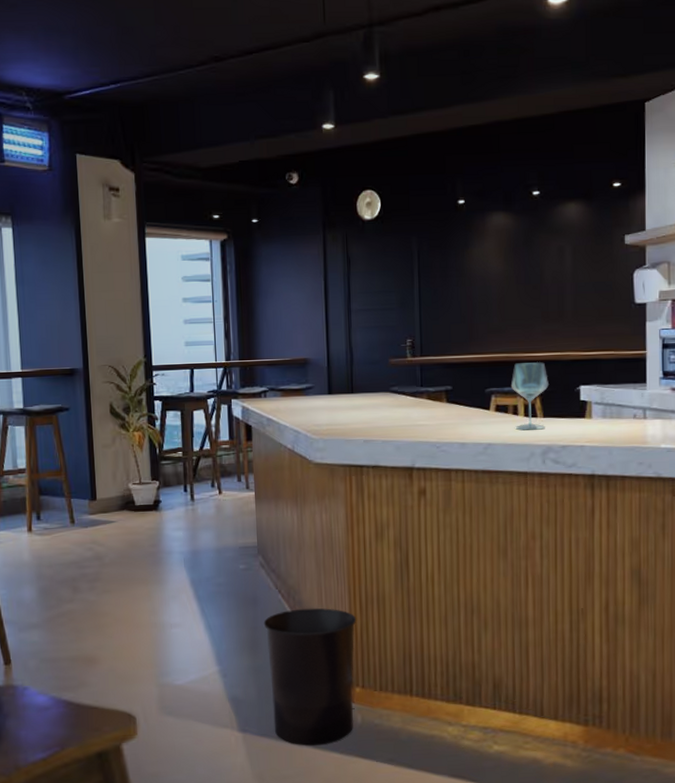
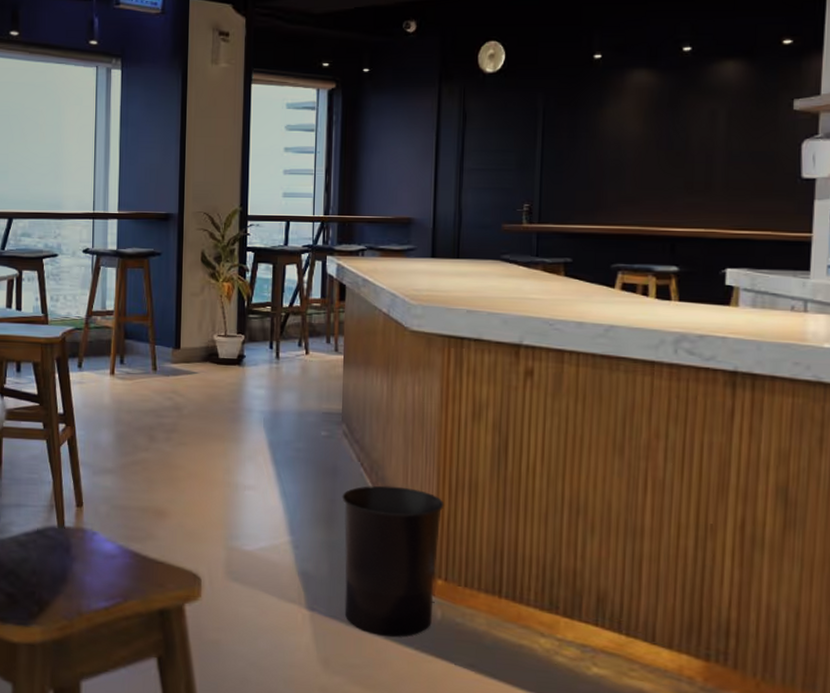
wine glass: present [510,362,549,431] -> none [641,238,688,315]

